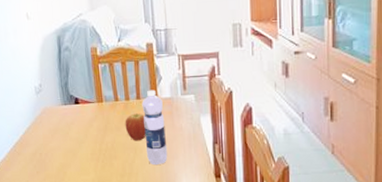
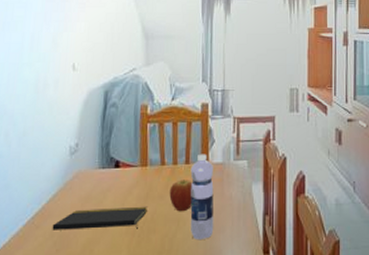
notepad: none [31,137,107,156] -> present [52,206,147,230]

